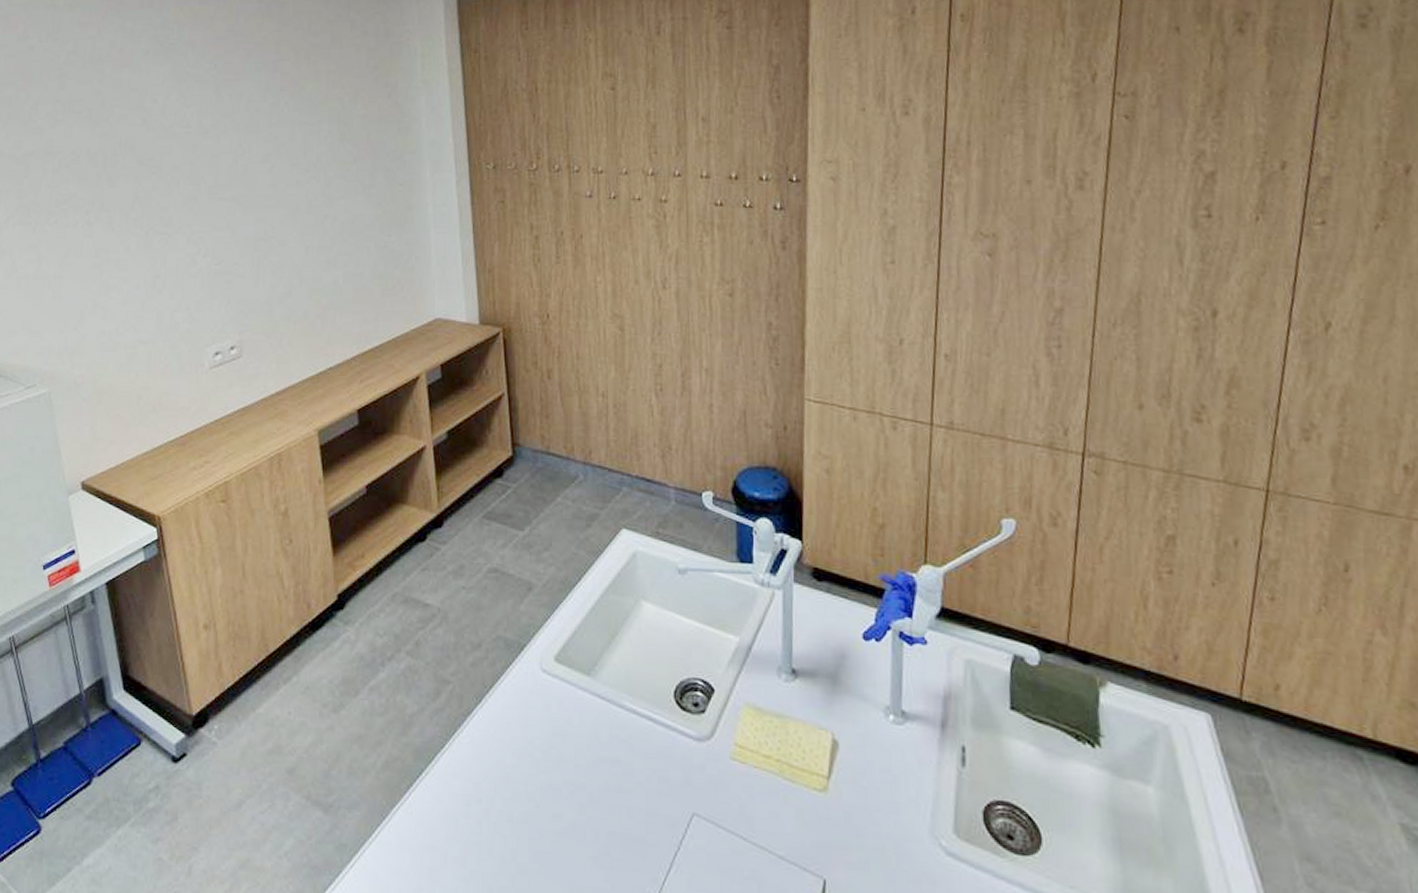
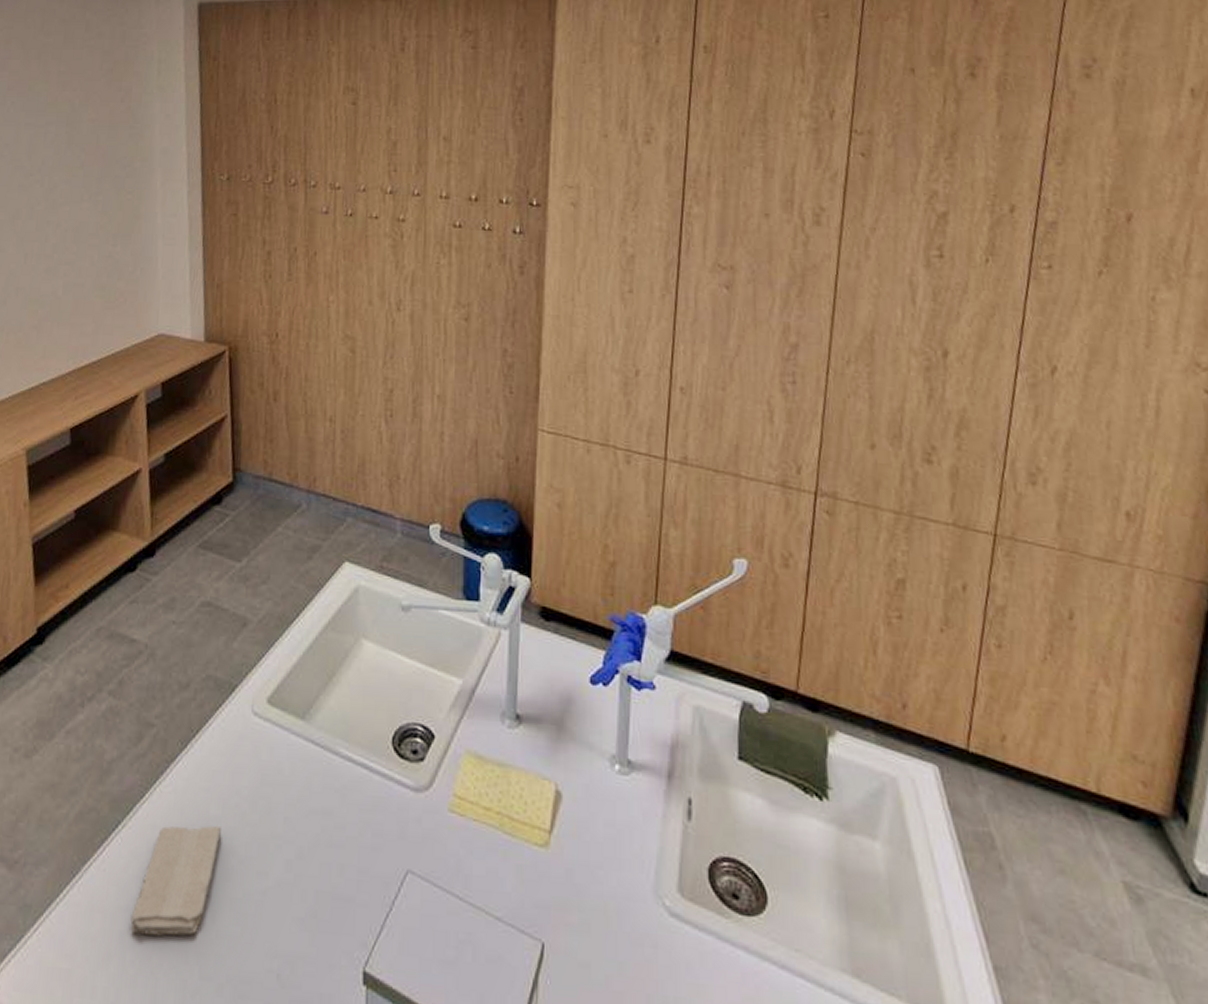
washcloth: none [438,772,517,872] -> present [130,825,221,936]

